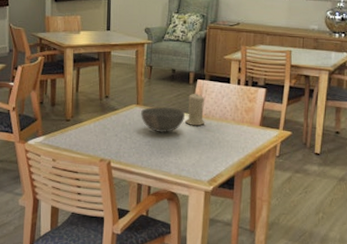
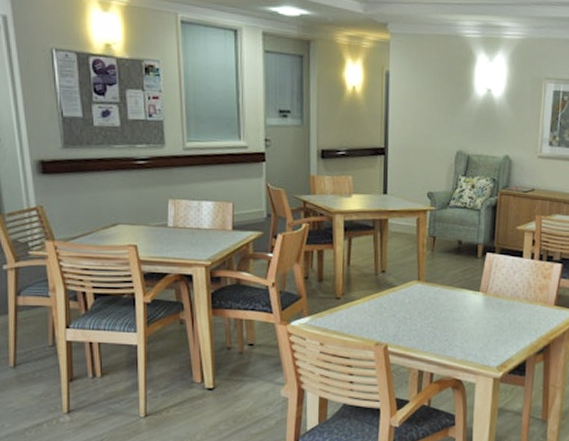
bowl: present [141,106,186,132] -> none [422,283,473,312]
candle: present [184,93,205,125] -> none [471,268,495,305]

